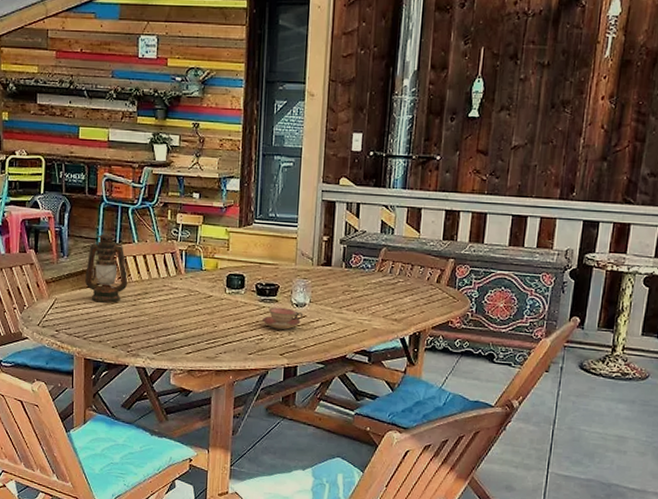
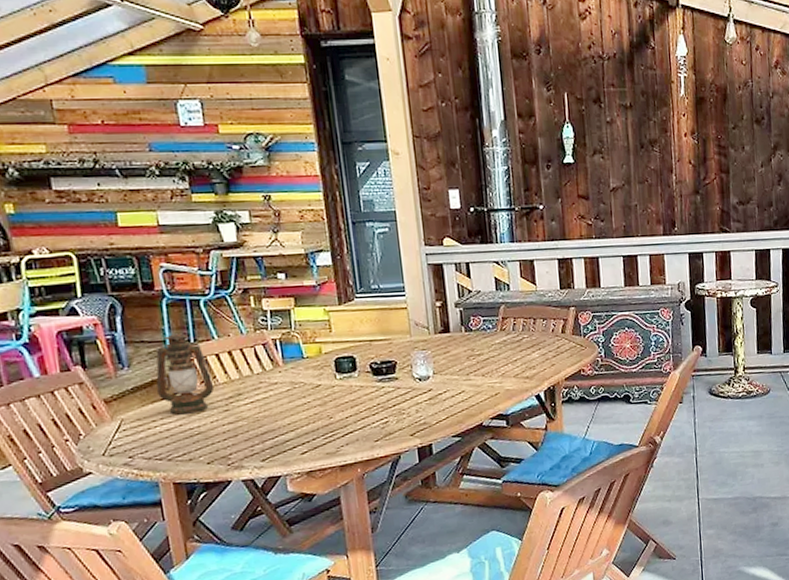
teacup: present [262,307,304,330] -> none [384,384,429,409]

